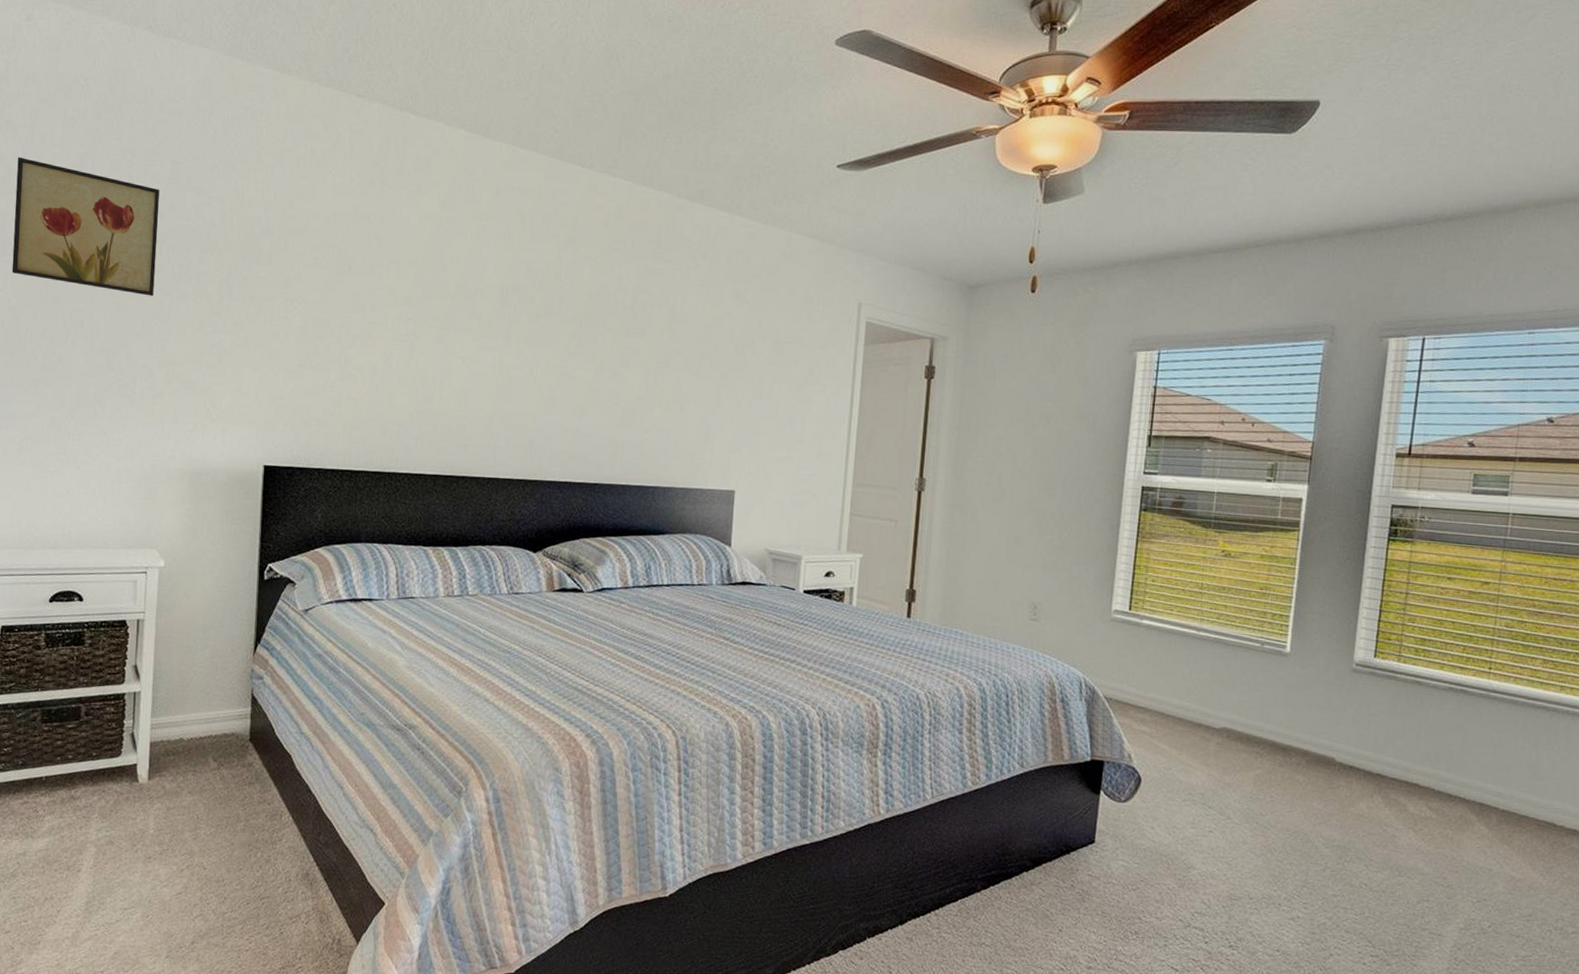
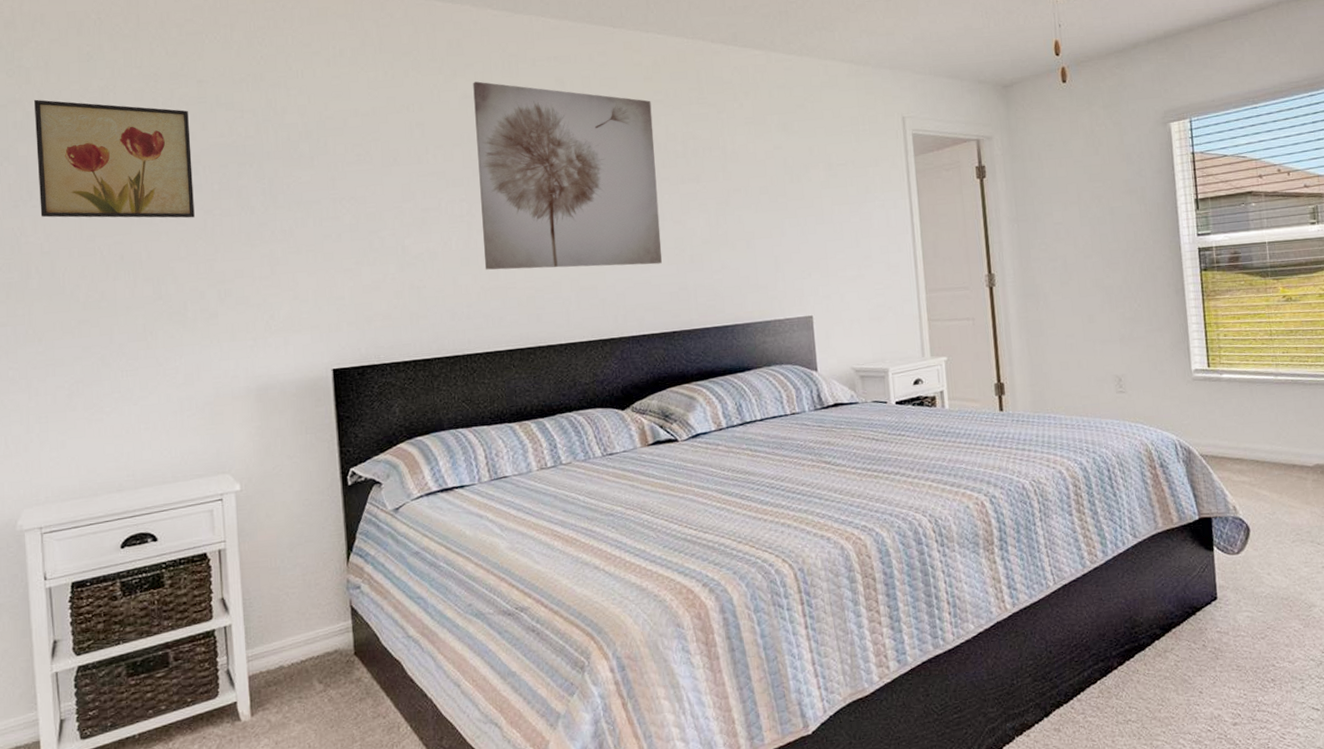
wall art: none [422,202,608,414] -> present [473,81,662,270]

